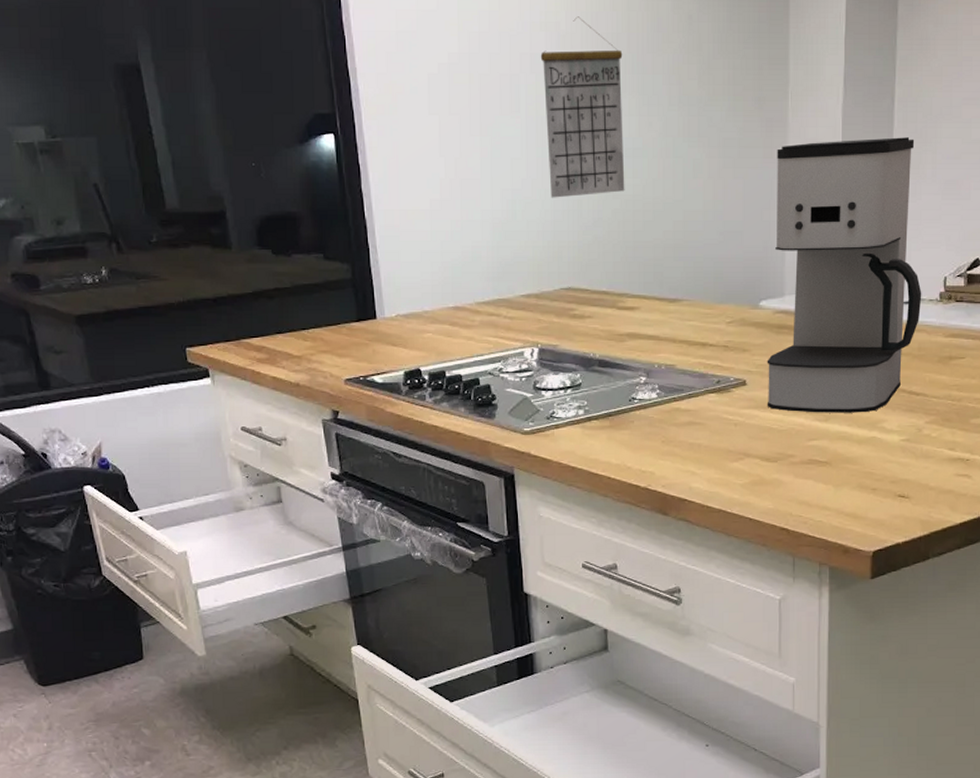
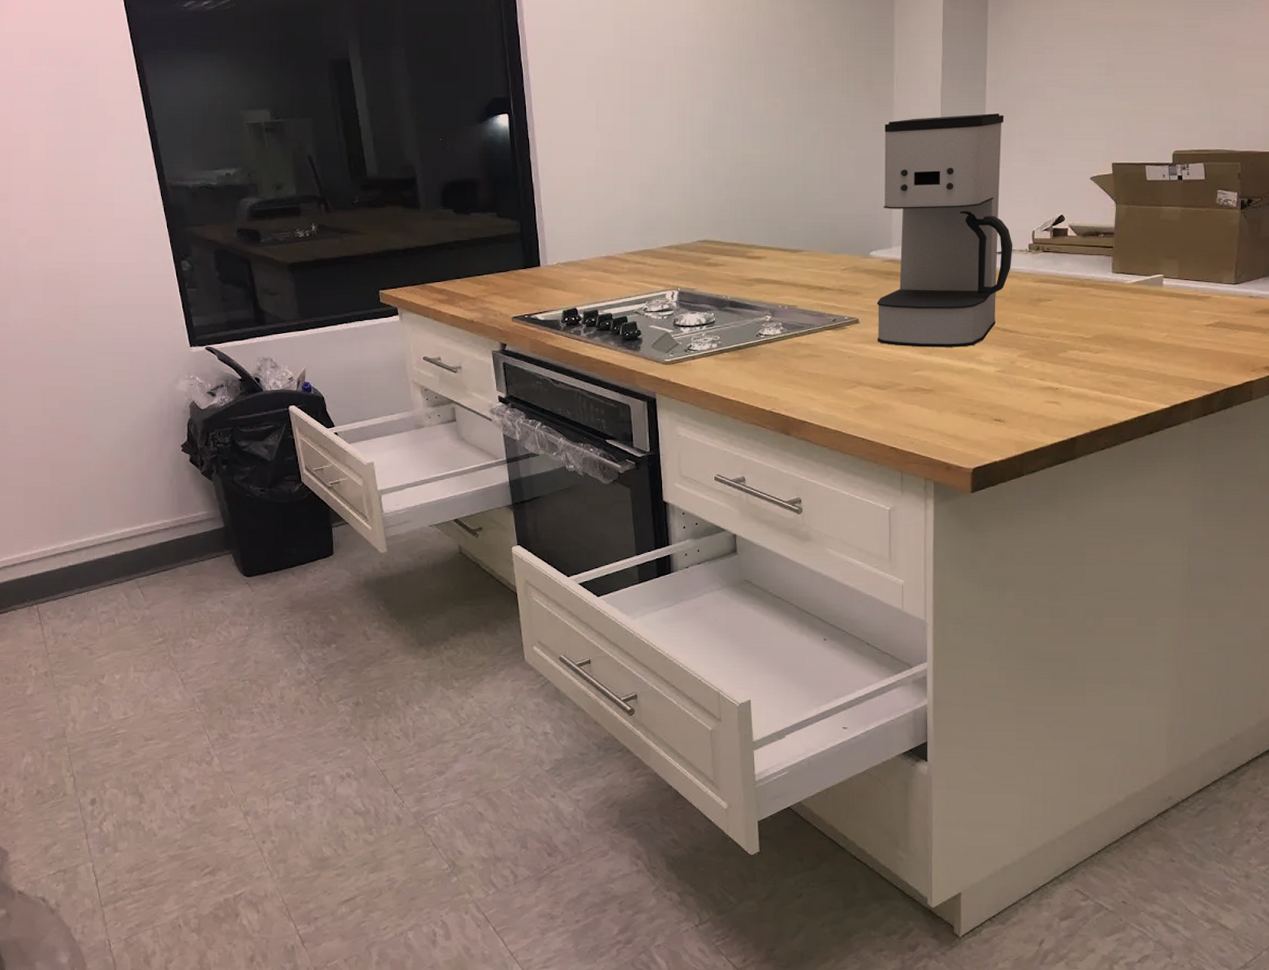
calendar: present [540,16,625,198] -> none [682,17,754,166]

